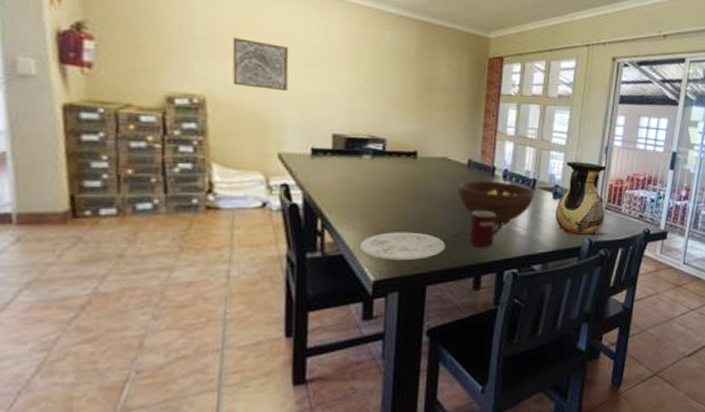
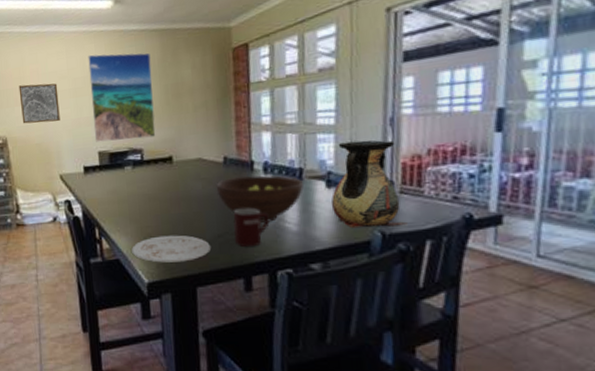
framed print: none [330,25,406,129] -> present [88,53,156,142]

